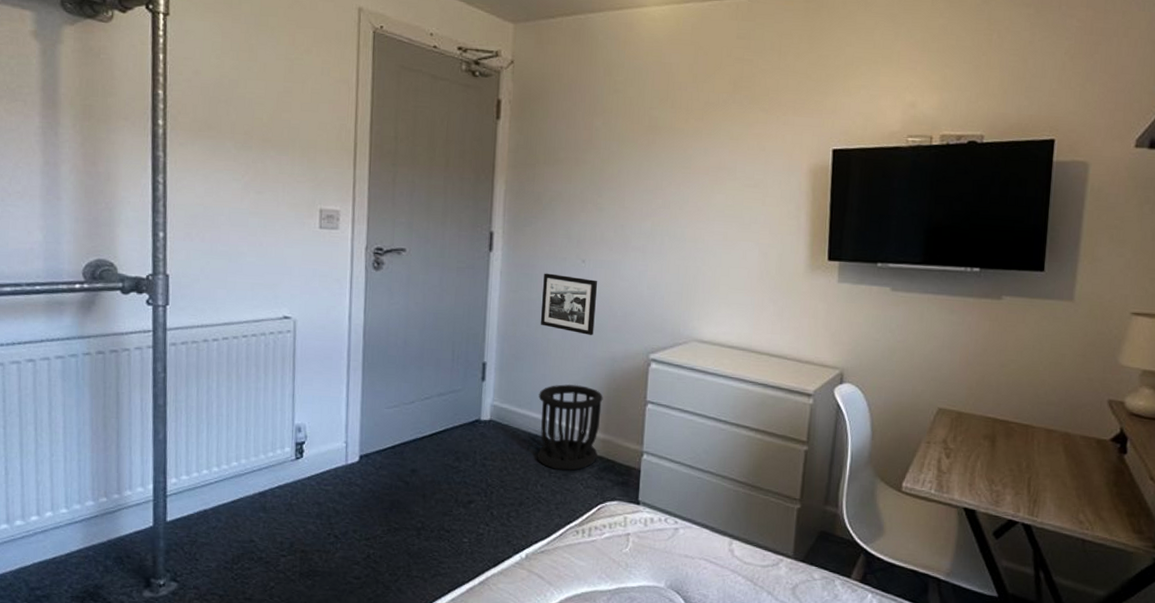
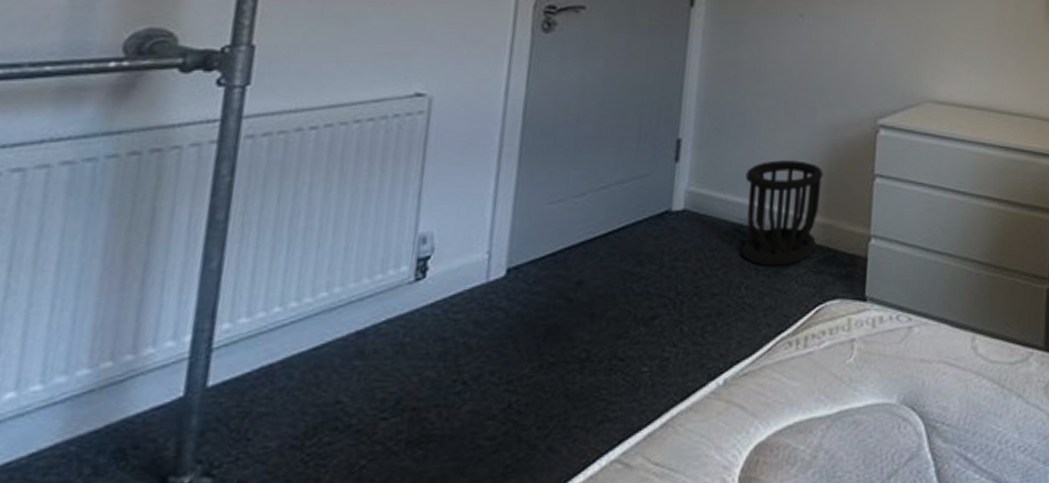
picture frame: present [541,273,598,335] -> none [750,30,819,100]

